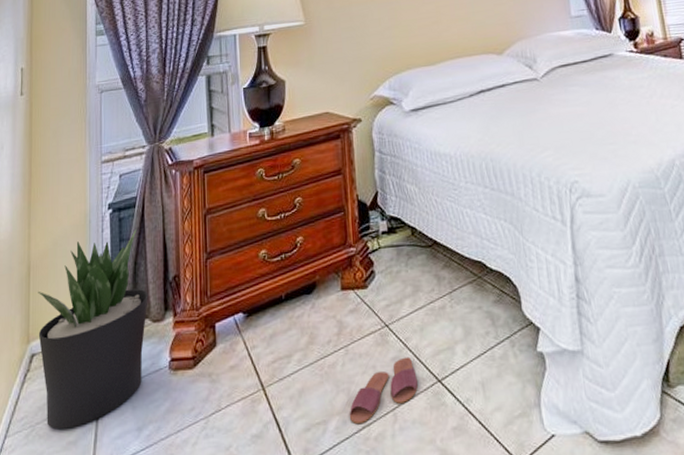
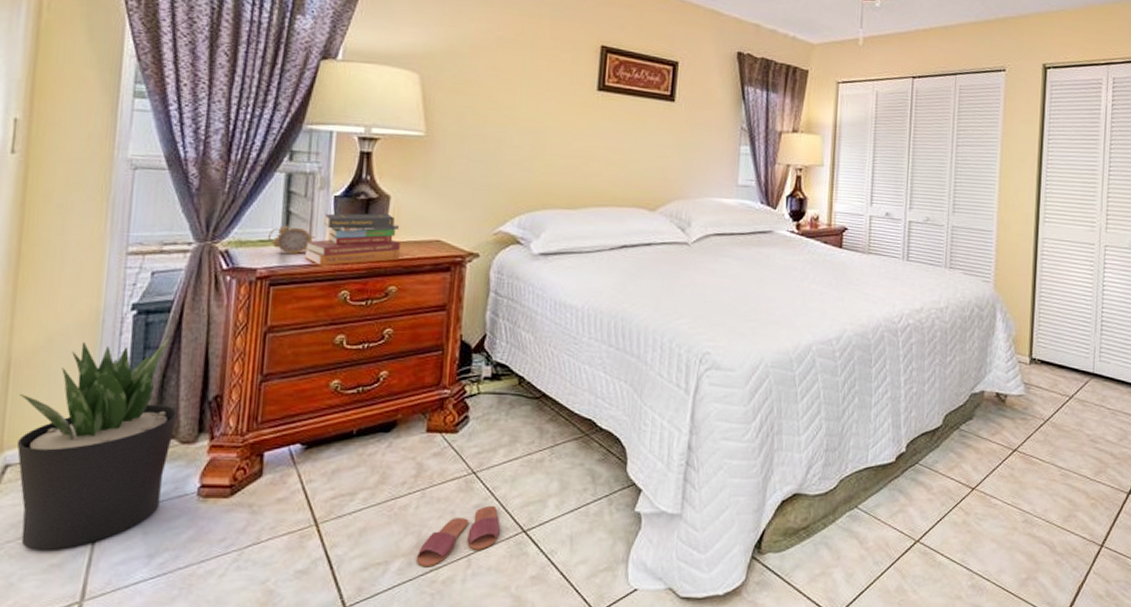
alarm clock: none [199,119,233,143] -> present [268,225,315,254]
books: none [226,95,299,151] -> present [304,213,400,267]

